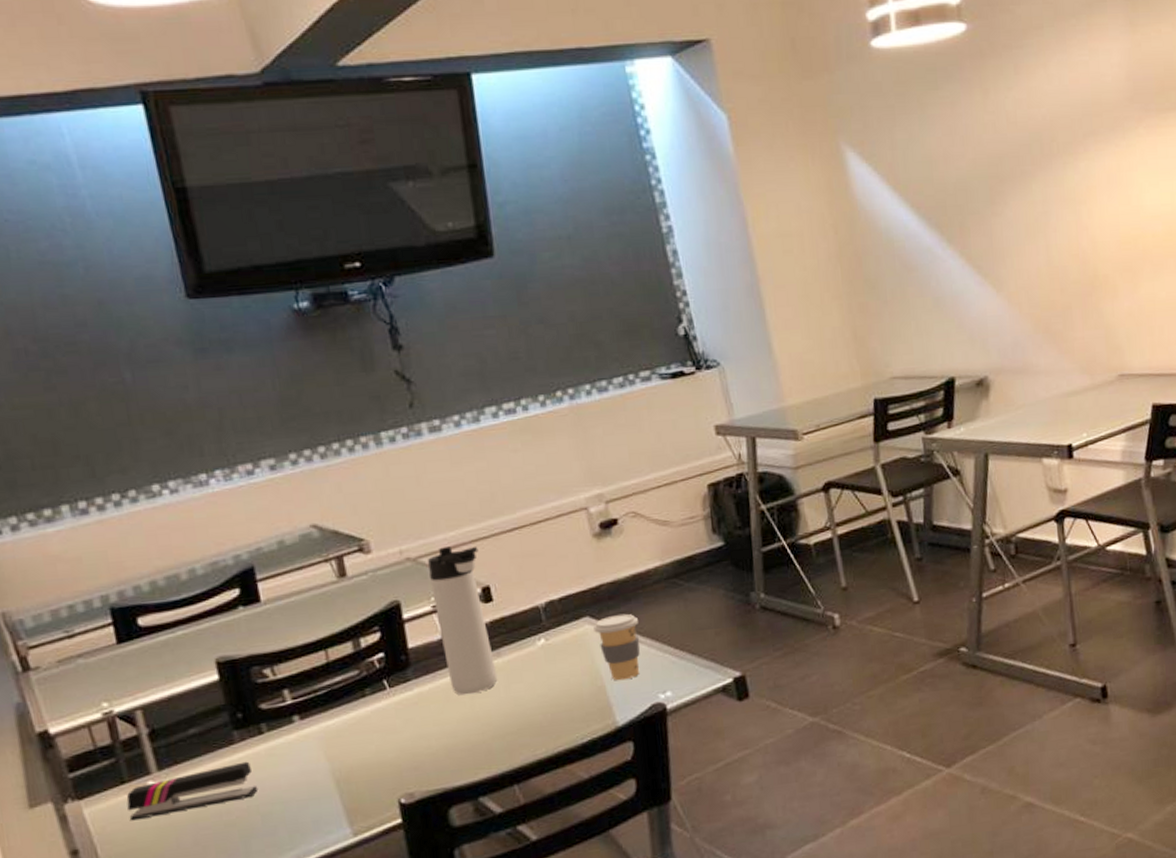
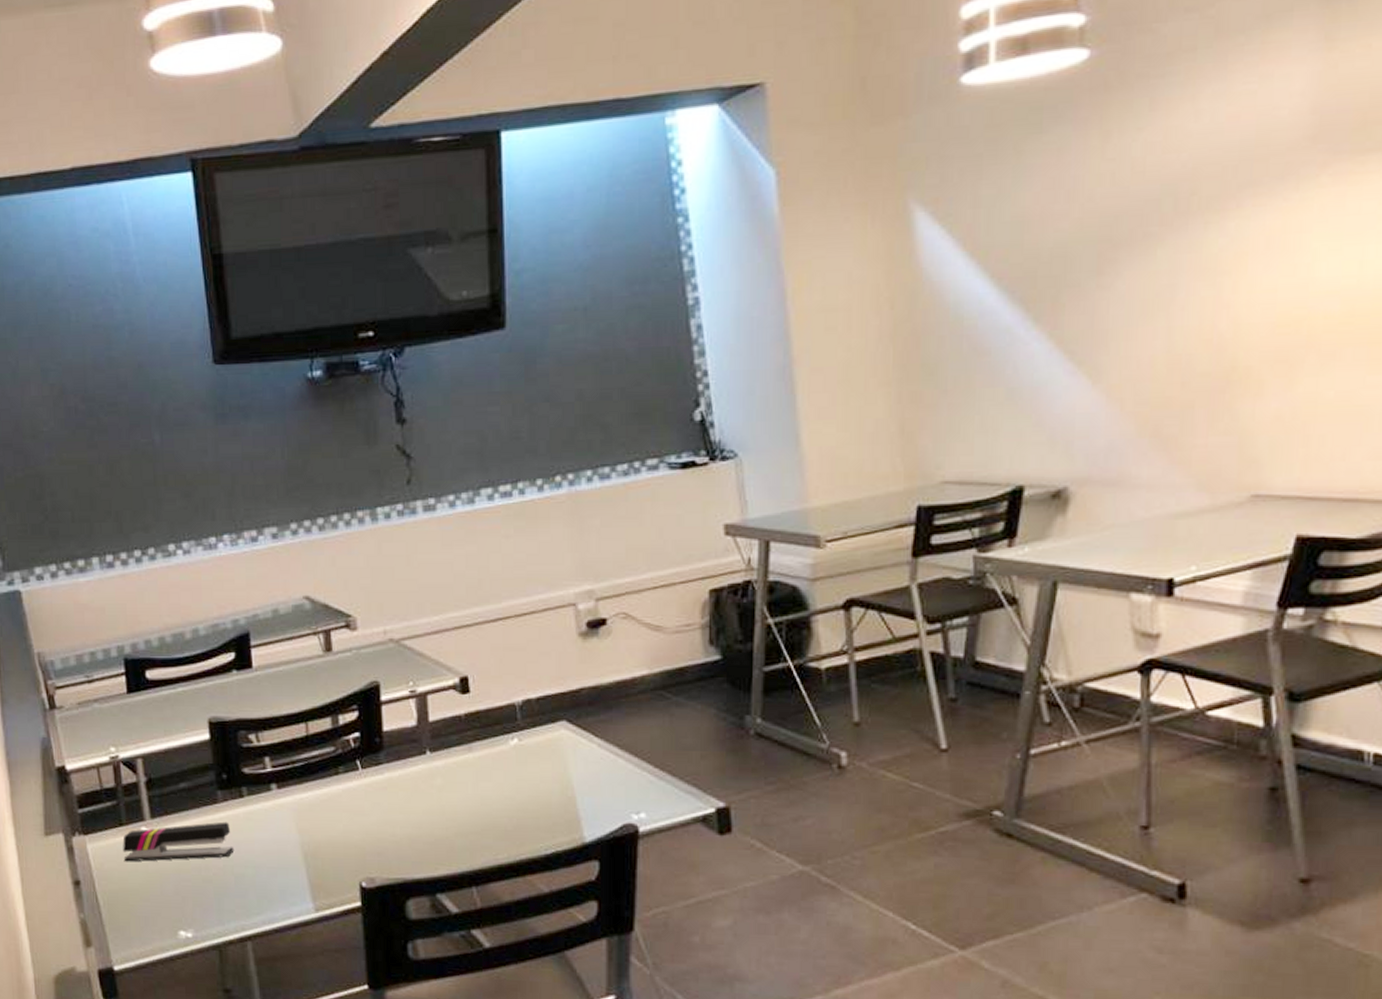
thermos bottle: present [428,546,498,695] -> none [410,631,467,787]
coffee cup: present [593,613,640,681] -> none [570,722,617,794]

